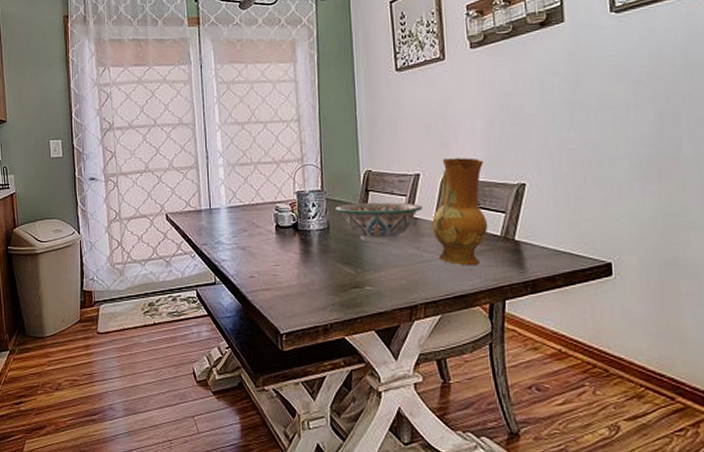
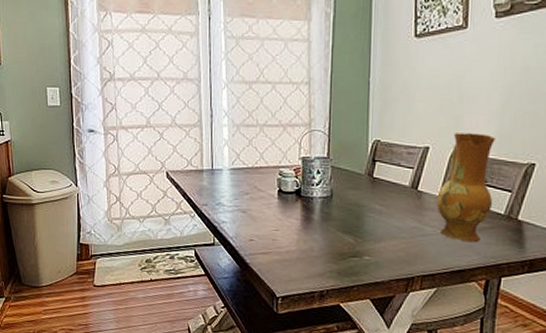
decorative bowl: present [335,202,422,243] -> none [340,173,428,214]

